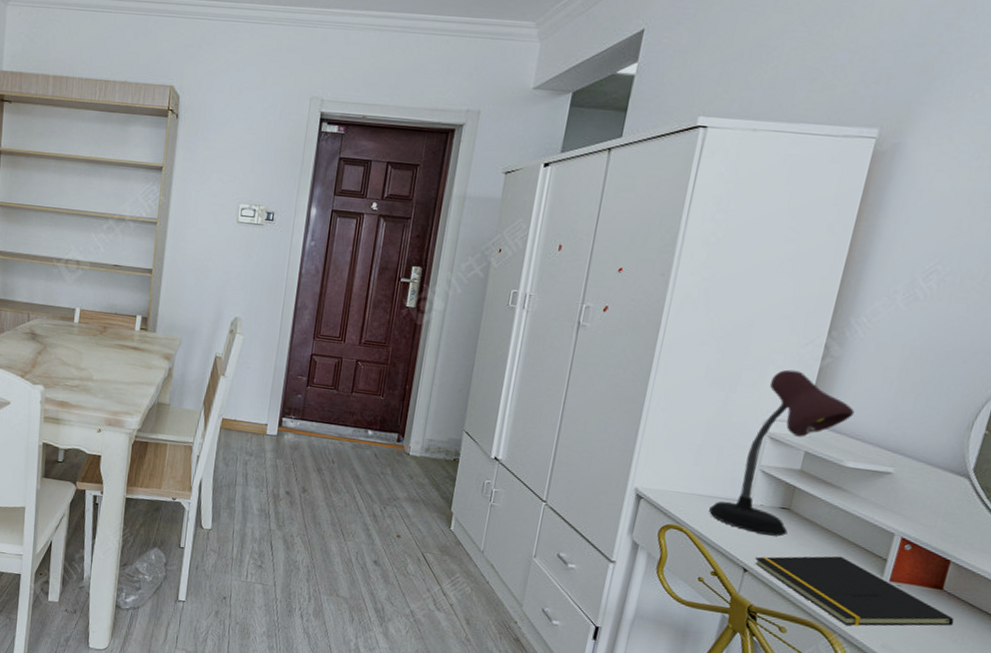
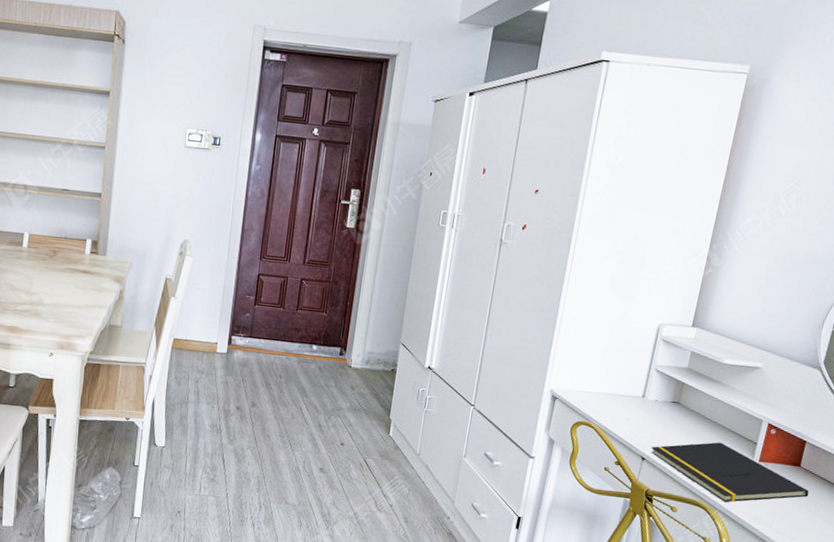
desk lamp: present [709,369,855,537] -> none [613,279,731,428]

